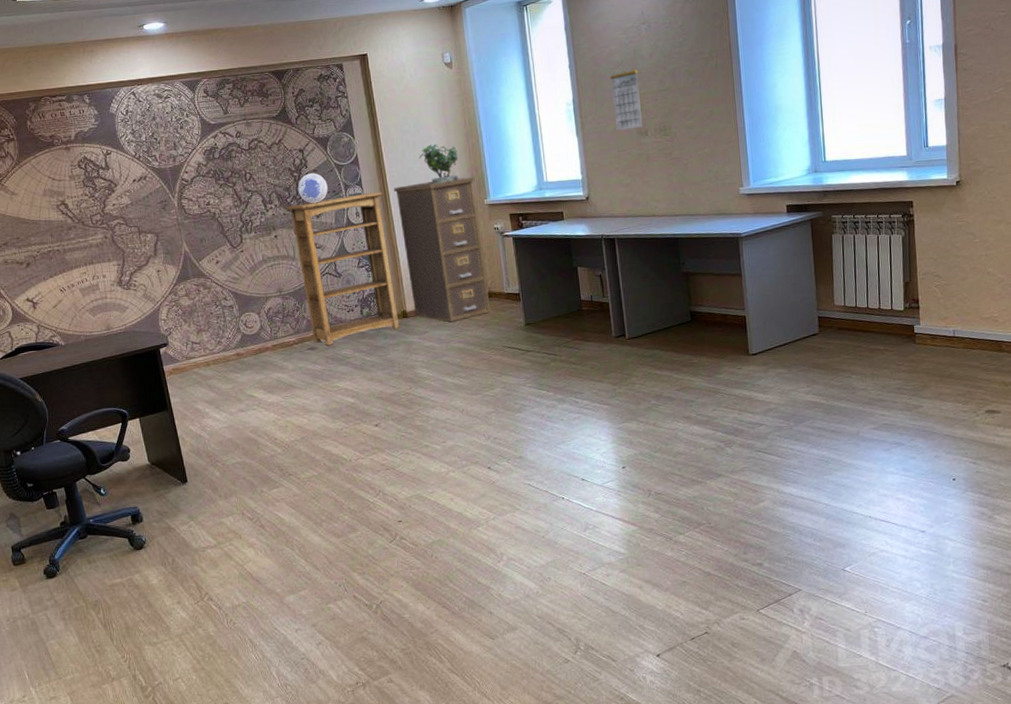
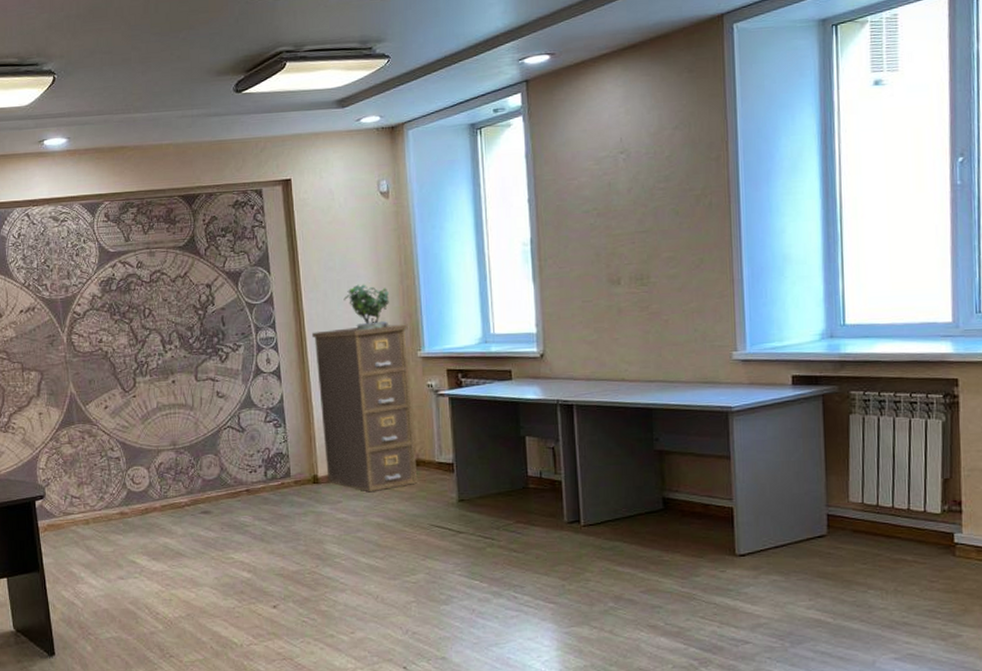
bookshelf: present [286,192,400,346] -> none [187,337,309,510]
globe: present [297,173,329,204] -> none [201,311,238,347]
calendar: present [610,60,642,131] -> none [577,194,614,278]

